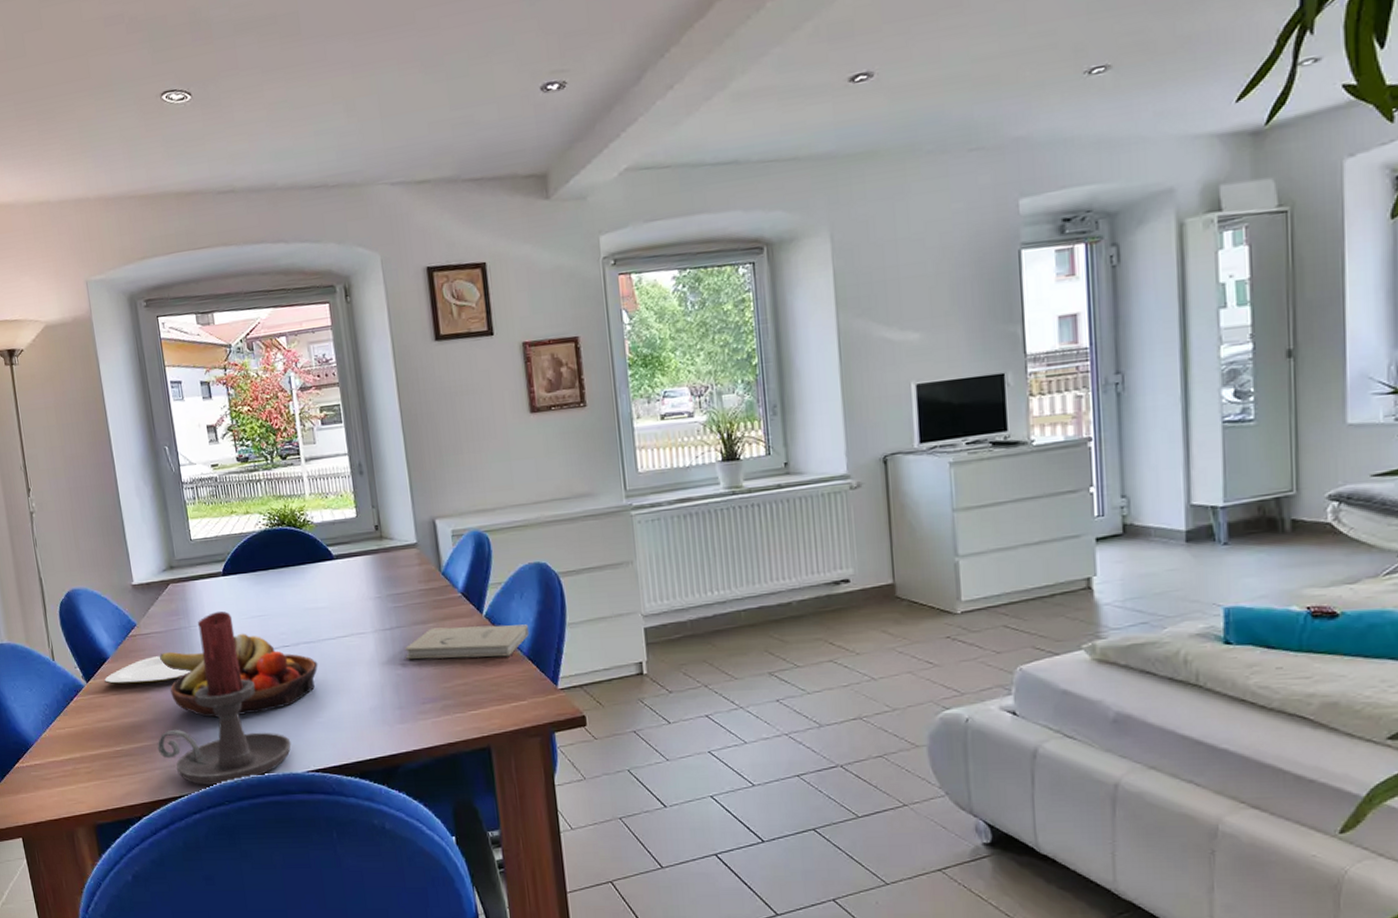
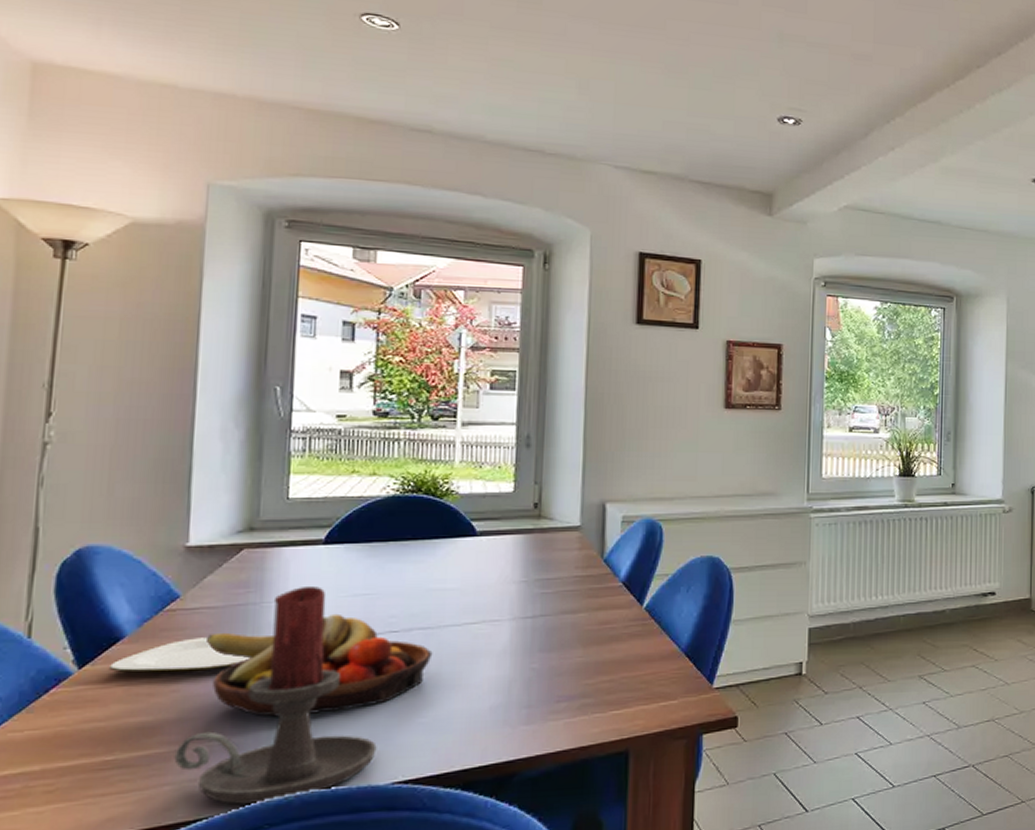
book: present [405,624,529,660] -> none [546,618,690,653]

